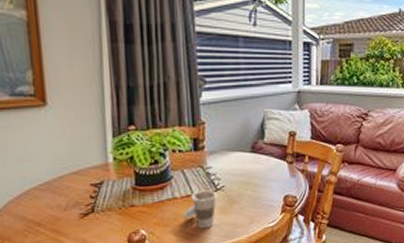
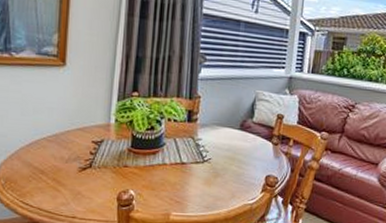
cup: present [183,189,217,229] -> none [170,160,203,197]

